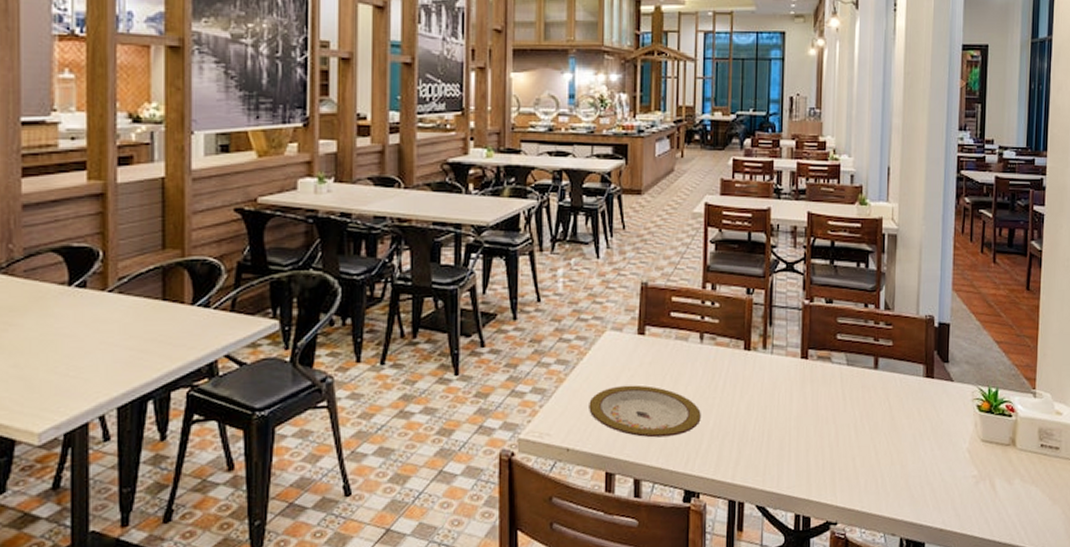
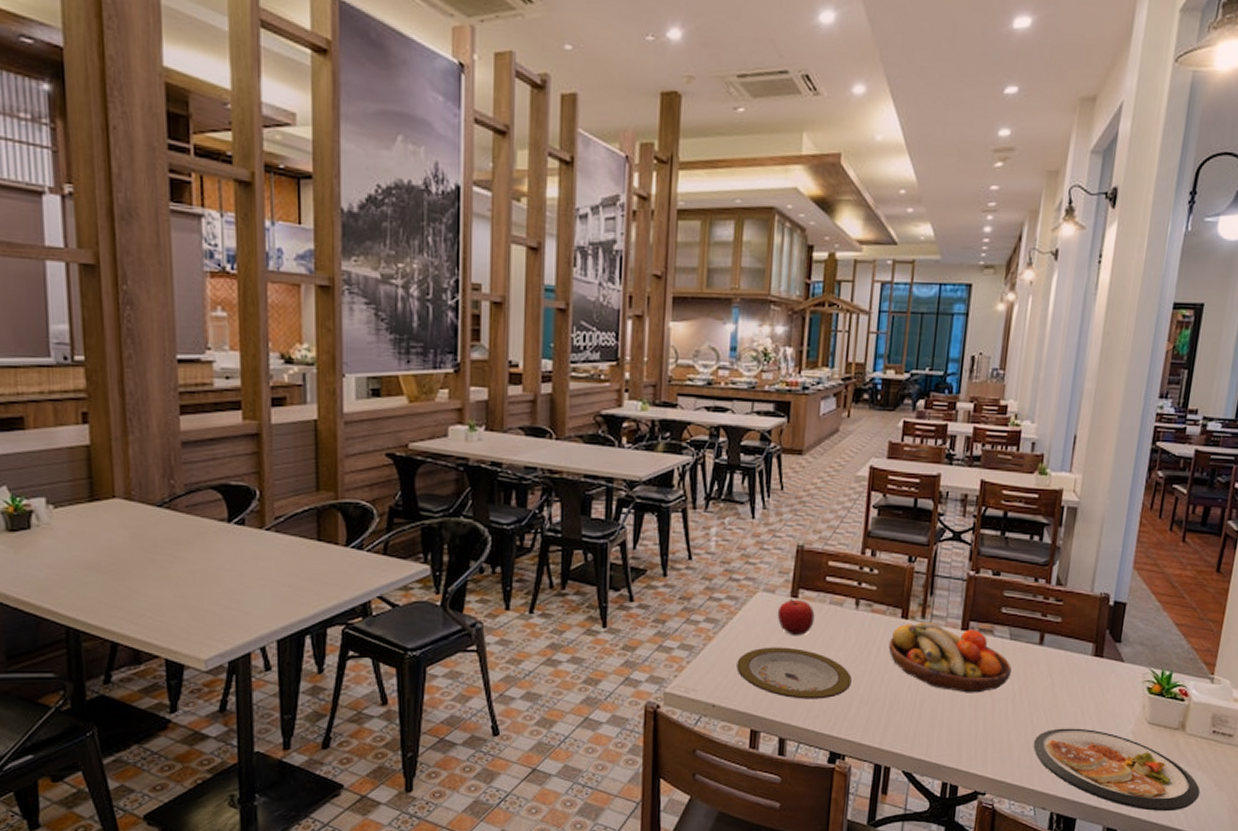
fruit: none [625,336,662,374] -> present [777,599,815,636]
fruit bowl: none [734,351,851,422] -> present [888,621,1012,693]
dish: none [878,450,1036,530] -> present [1033,728,1201,811]

